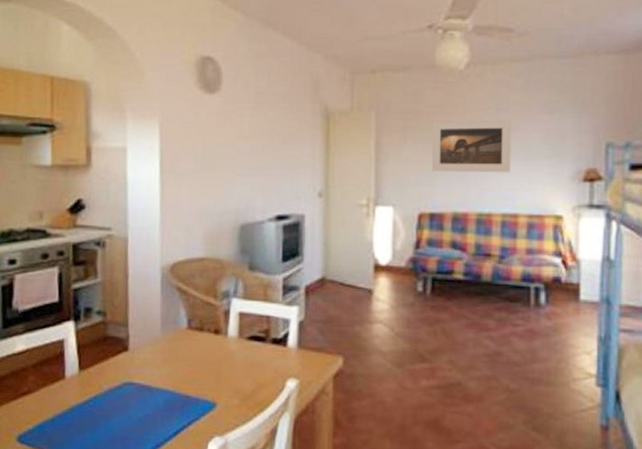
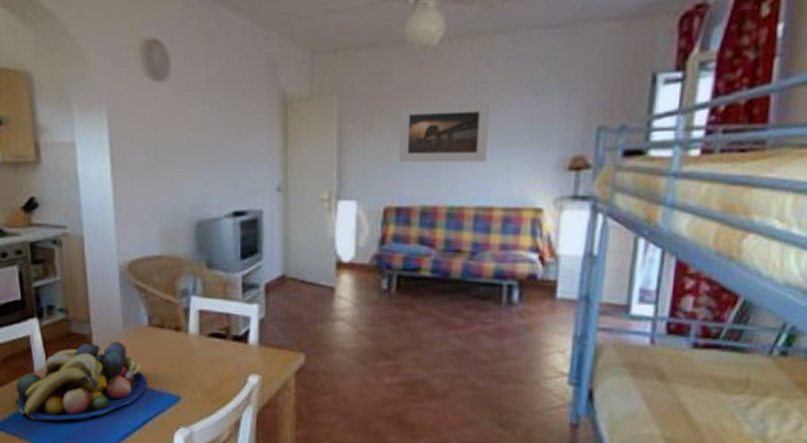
fruit bowl: none [42,345,183,432] -> present [15,341,148,421]

